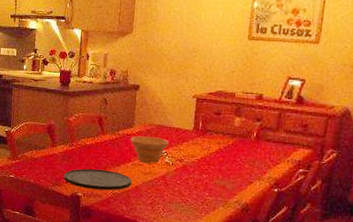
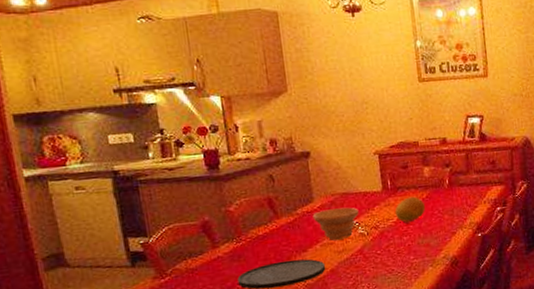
fruit: none [200,140,229,164] -> present [394,196,425,223]

